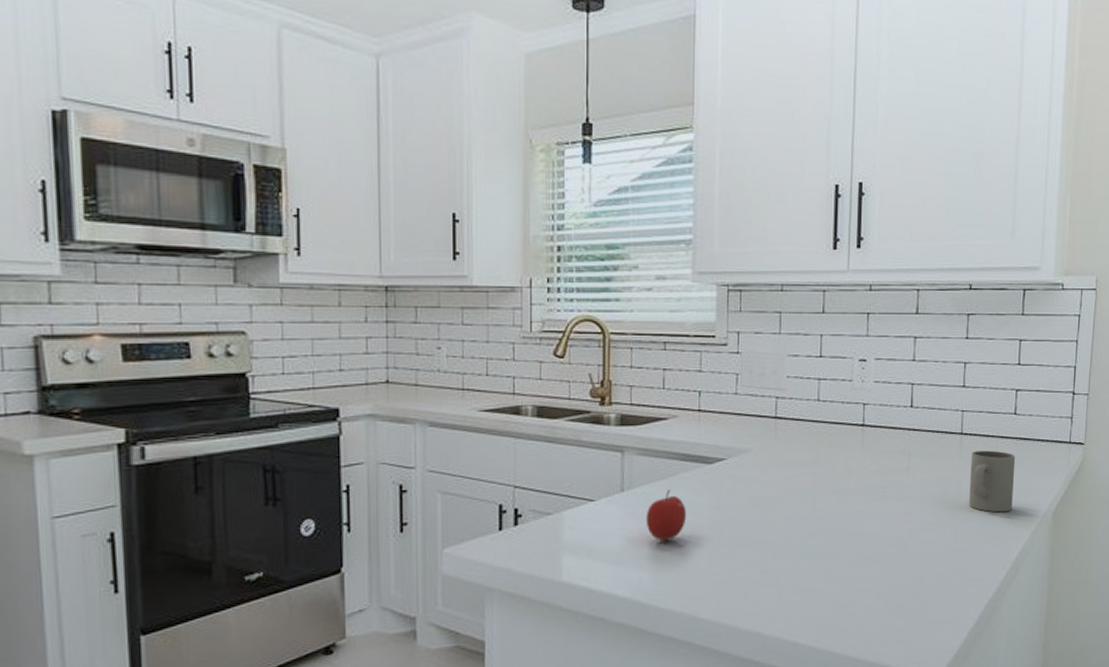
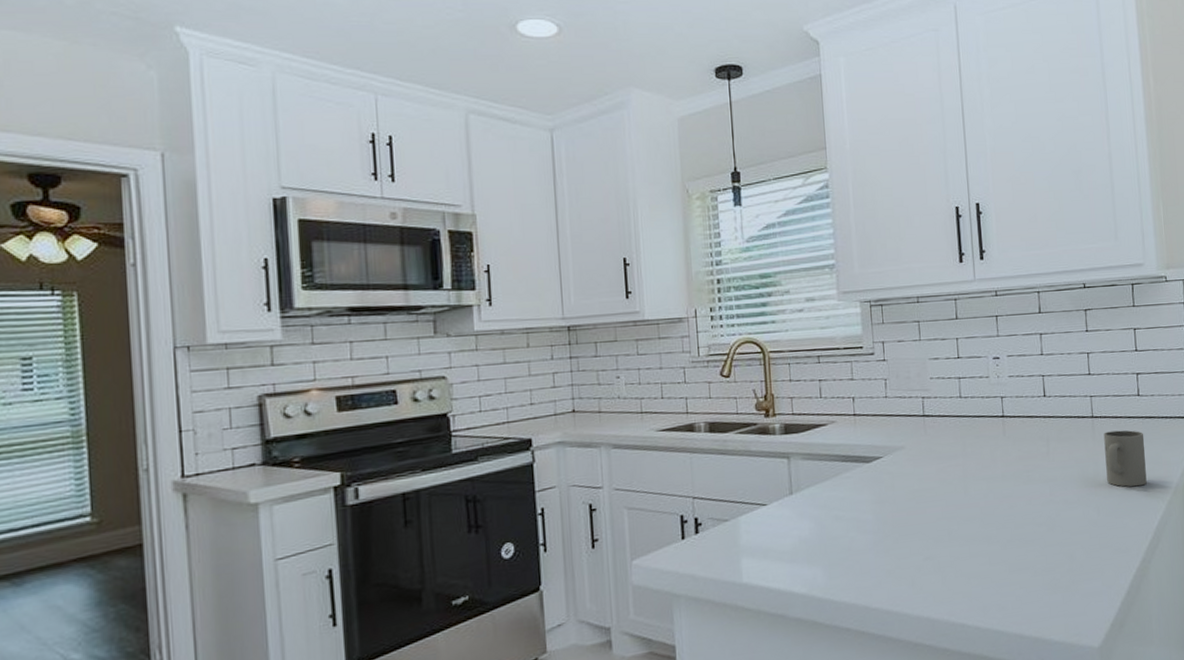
apple: present [645,489,687,542] -> none [814,489,852,538]

